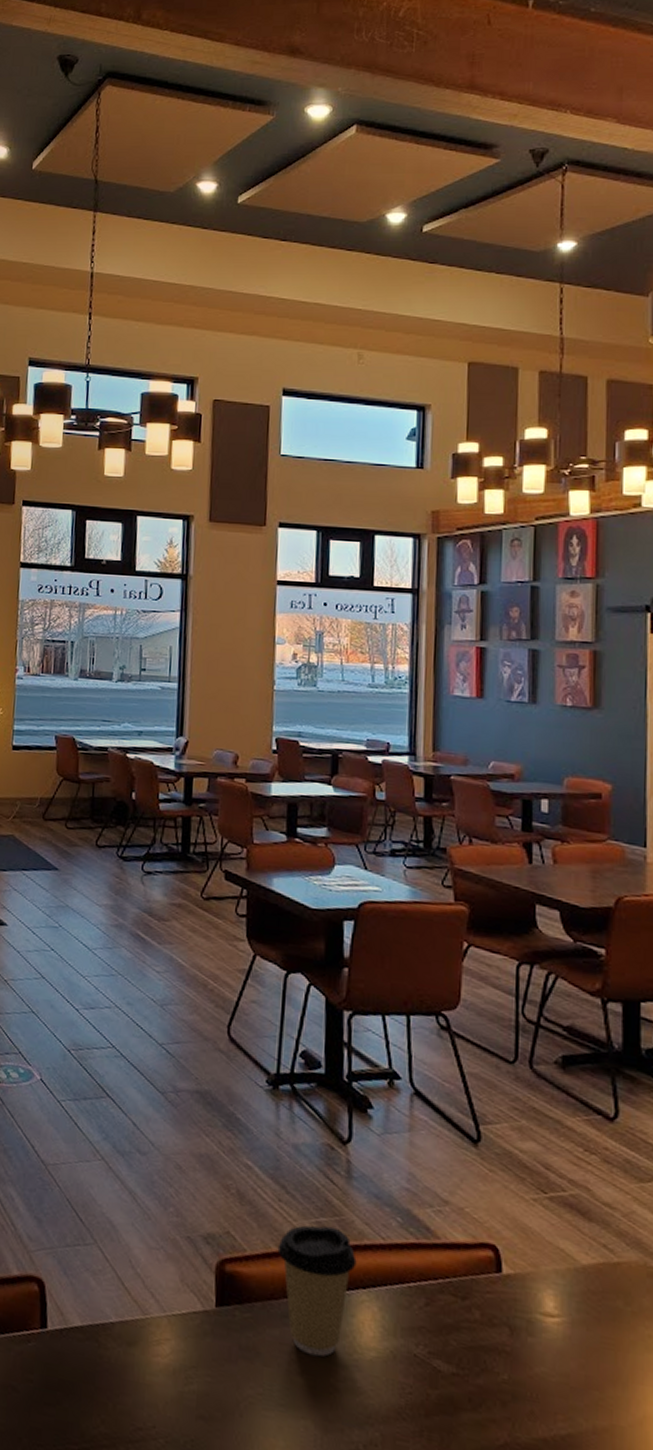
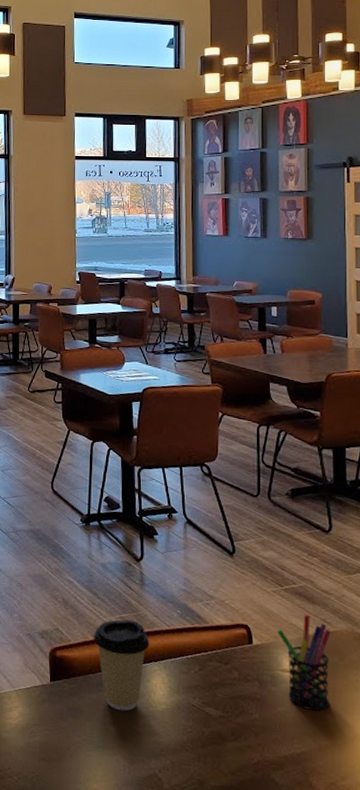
pen holder: none [537,1235,614,1376] -> present [277,614,331,711]

